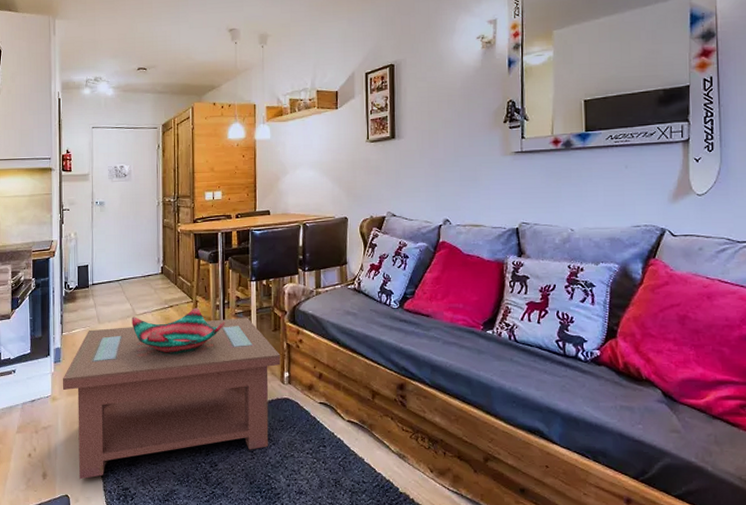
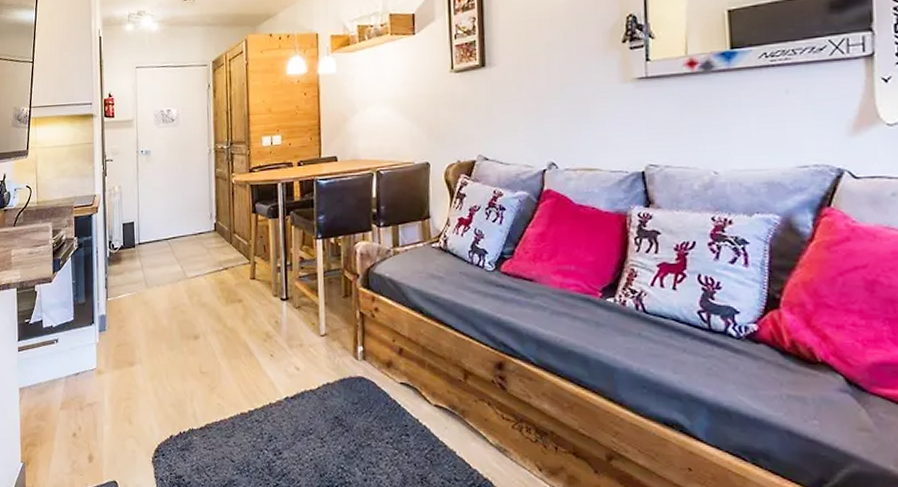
coffee table: present [62,318,281,480] -> none [108,282,354,464]
decorative bowl: present [131,308,225,354] -> none [182,270,288,324]

